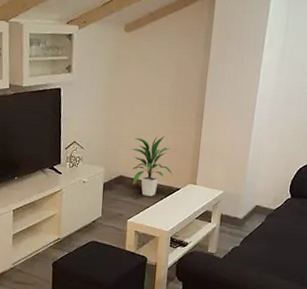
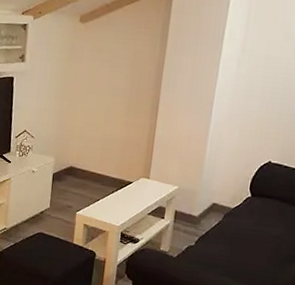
indoor plant: present [130,135,173,196] -> none [82,127,125,189]

